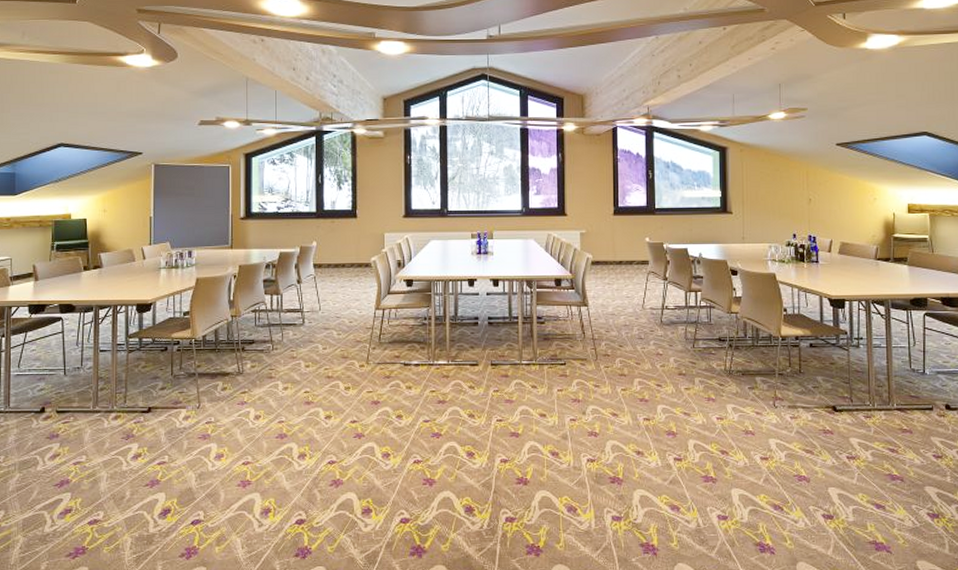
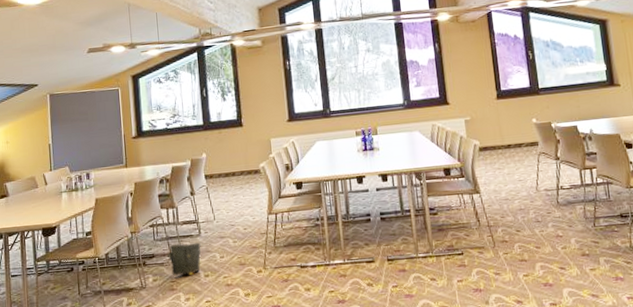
bag: none [267,332,304,365] -> present [167,242,201,276]

